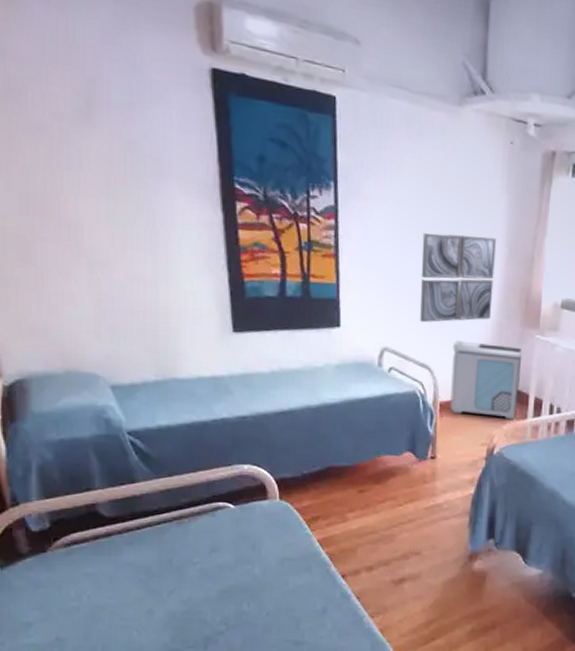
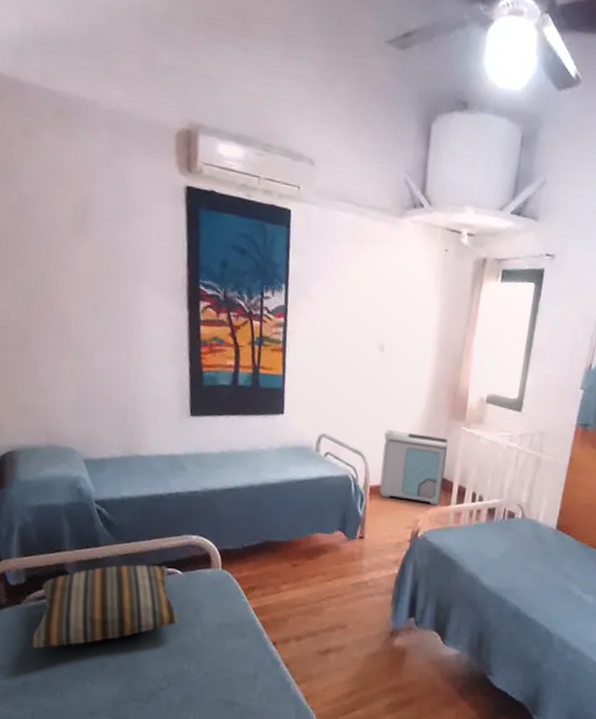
pillow: none [61,499,235,600] -> present [30,564,180,649]
wall art: present [420,232,496,322] -> none [355,330,428,412]

